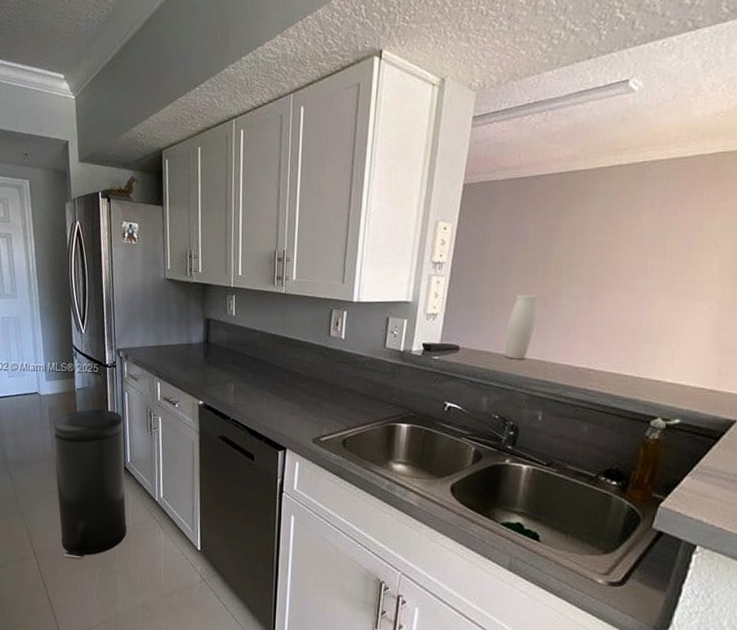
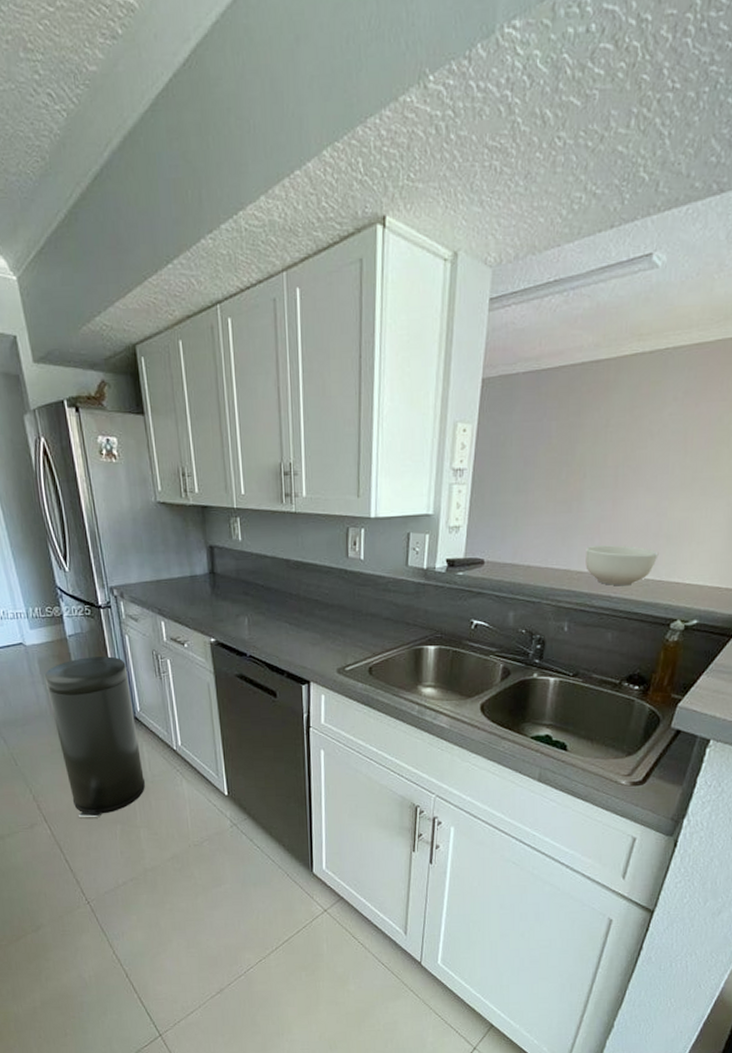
vase: present [505,294,537,360] -> none [531,500,561,570]
bowl: none [561,339,637,380] -> present [585,545,659,586]

